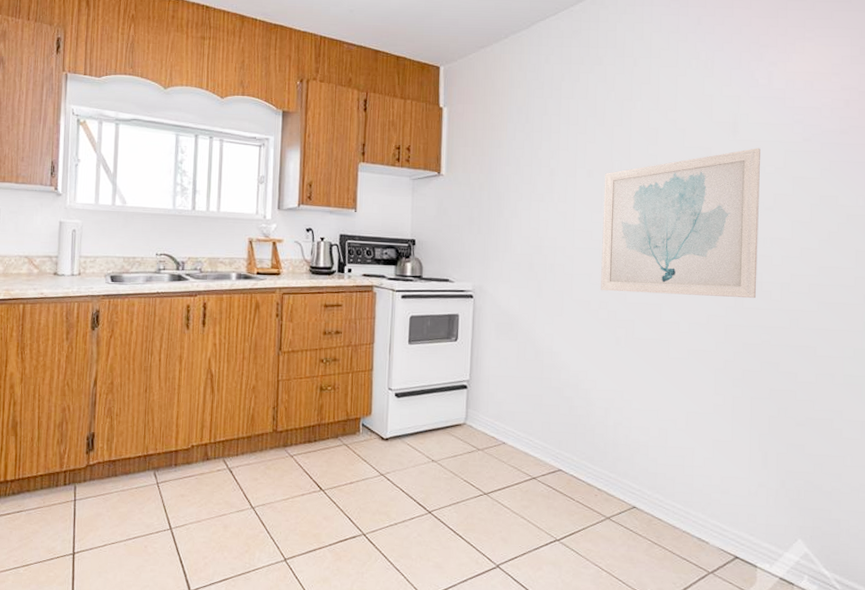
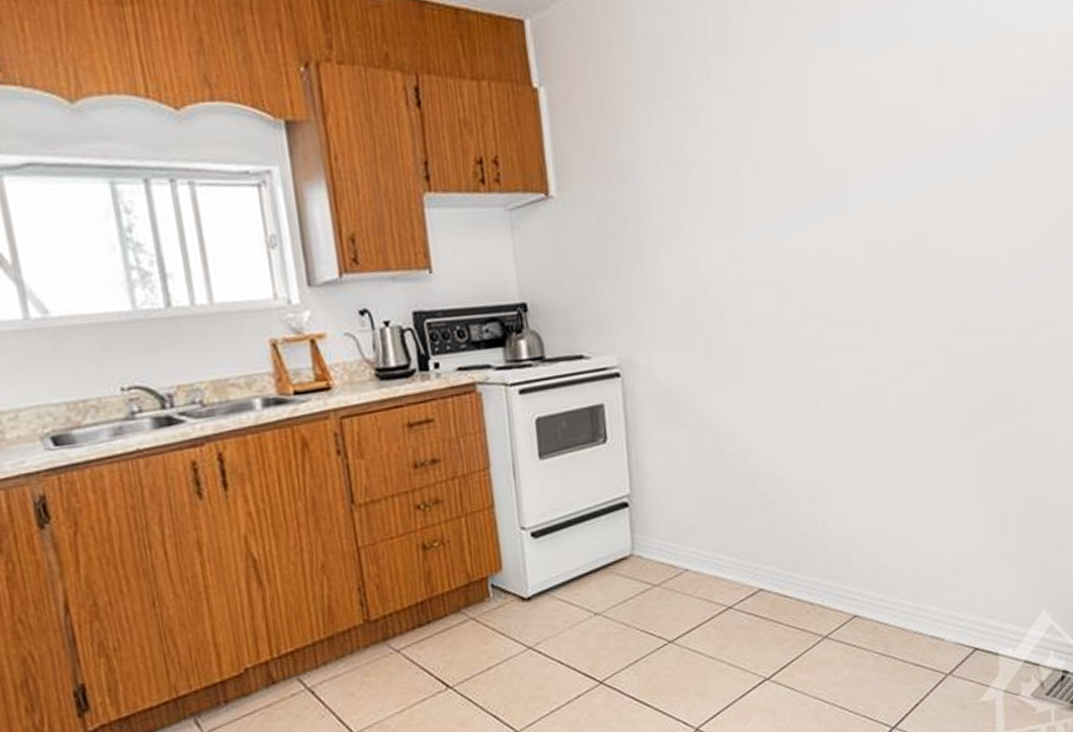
wall art: present [601,148,760,299] -> none [778,102,981,338]

